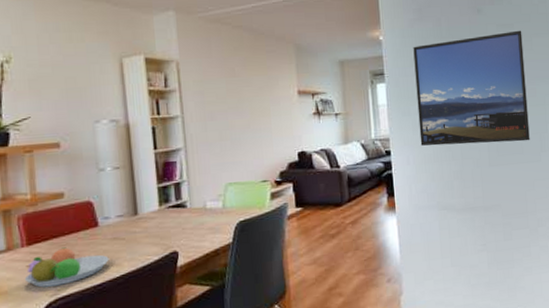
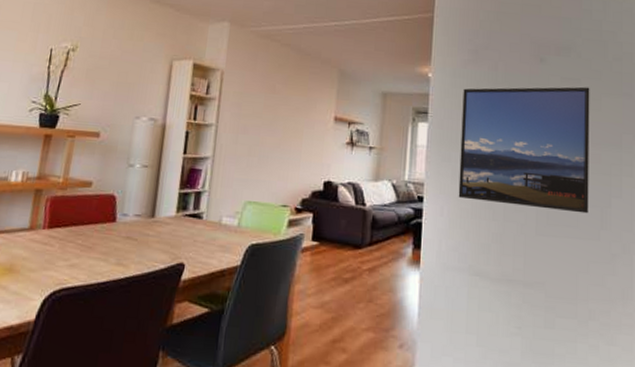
fruit bowl: present [24,247,109,288] -> none [37,237,119,276]

